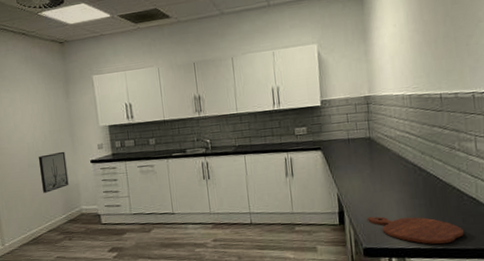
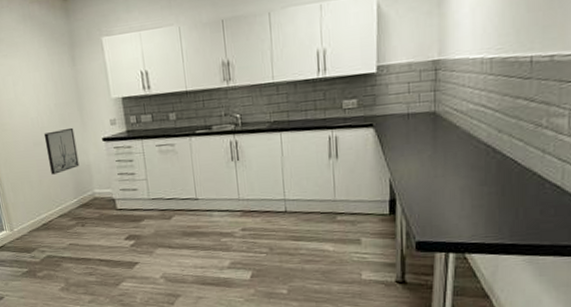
cutting board: present [367,216,464,244] -> none [424,206,540,239]

